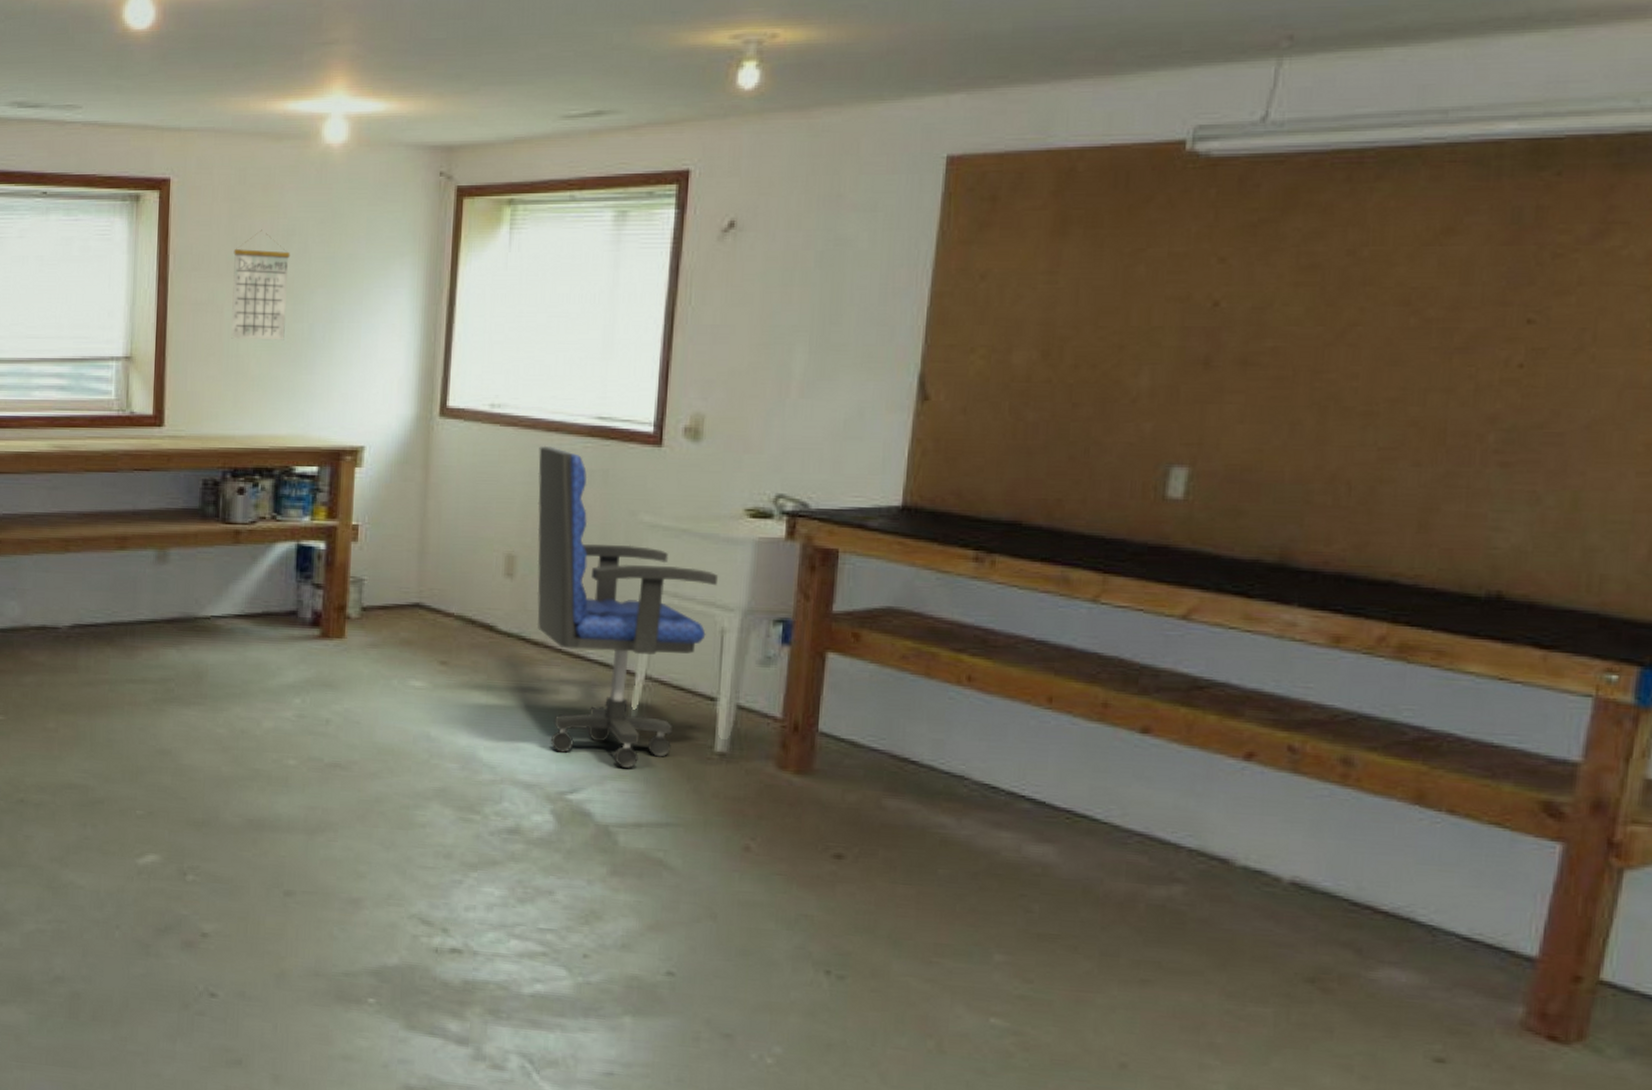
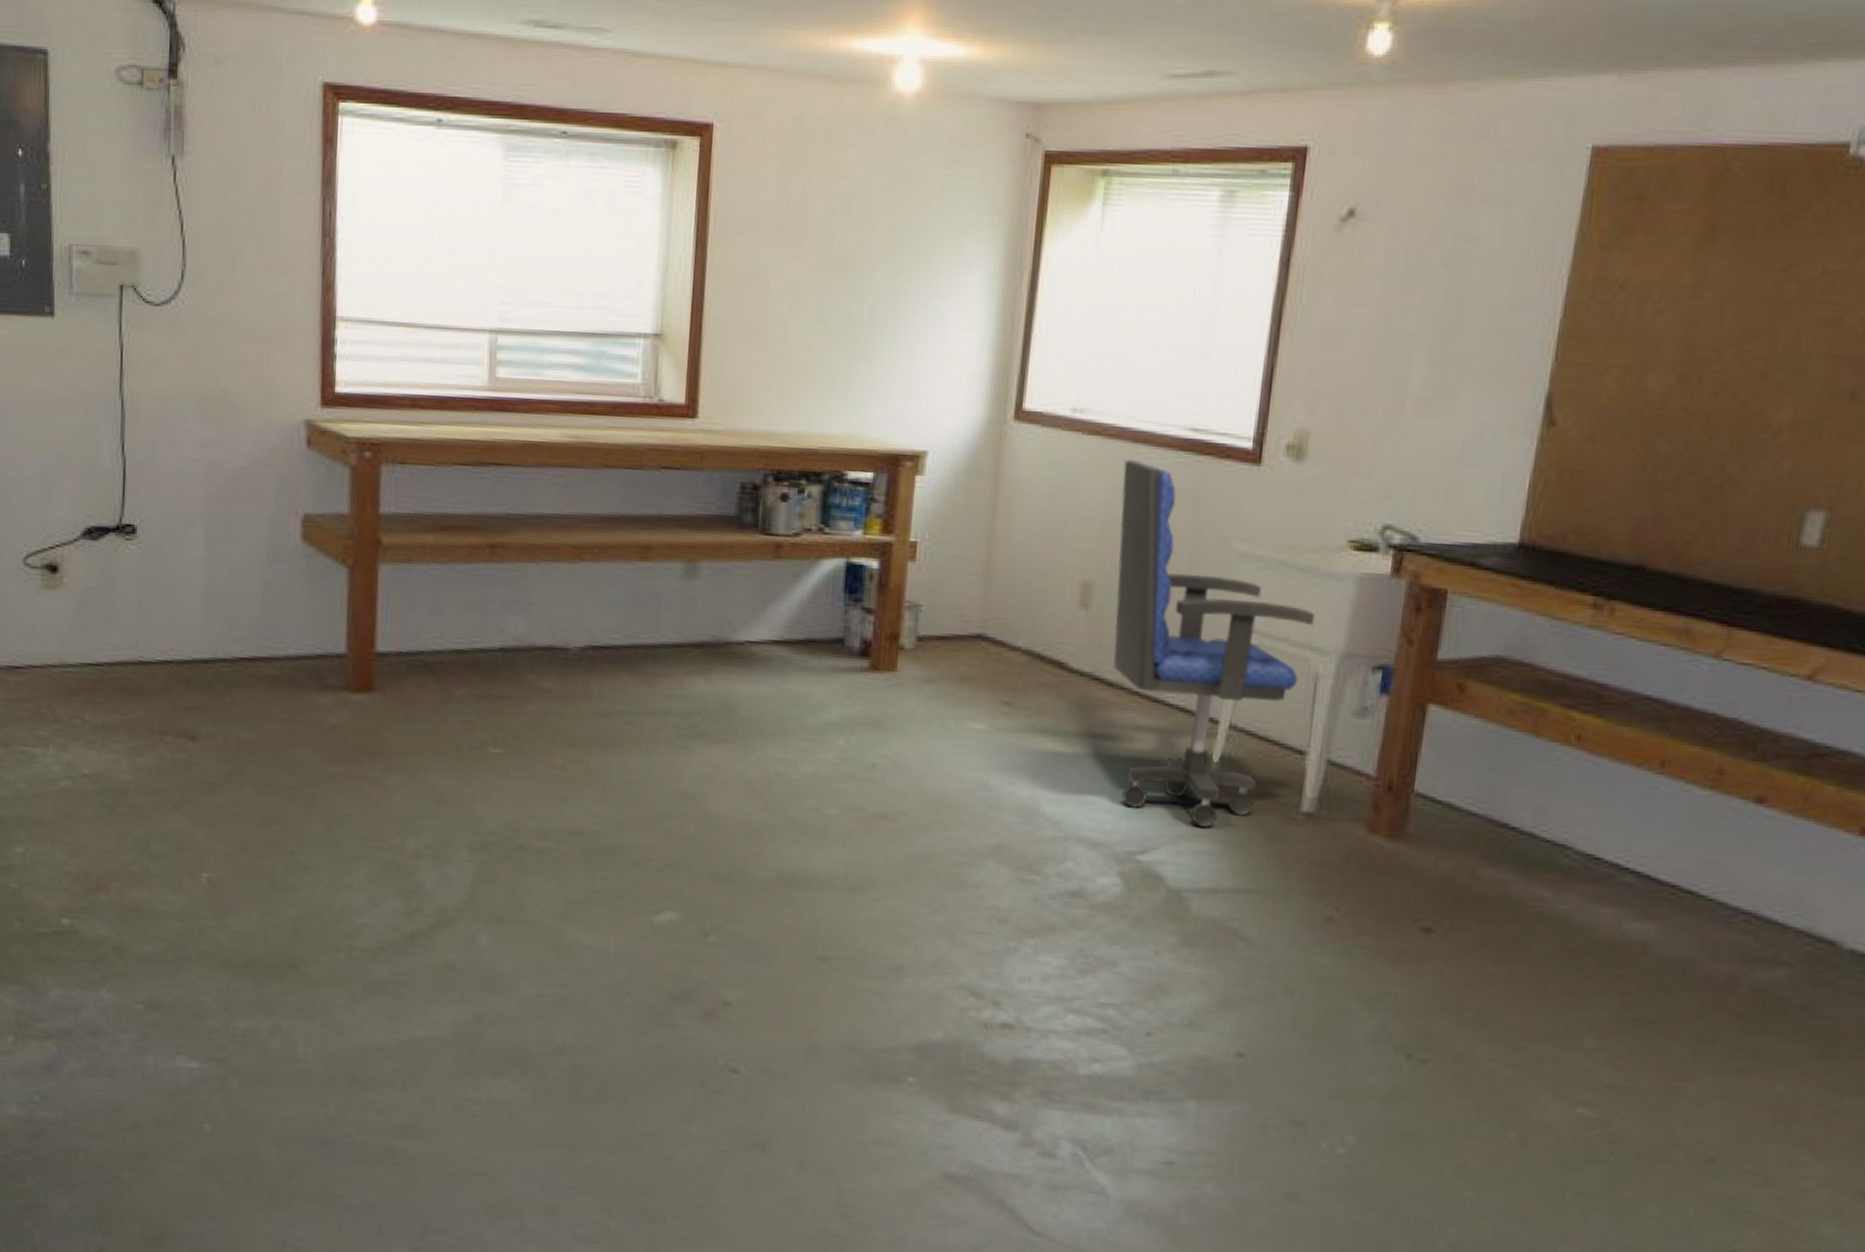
calendar: present [230,229,291,342] -> none [778,190,851,324]

